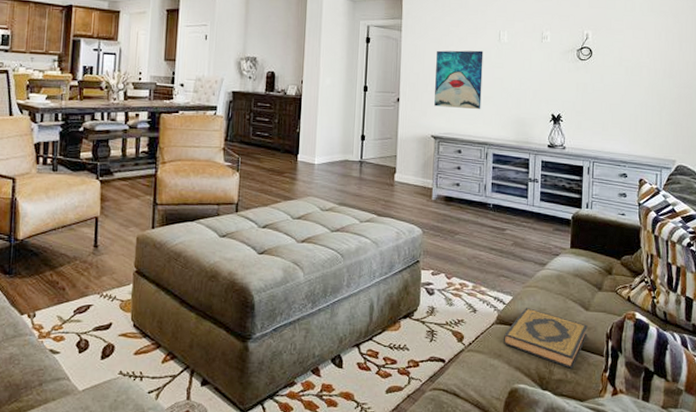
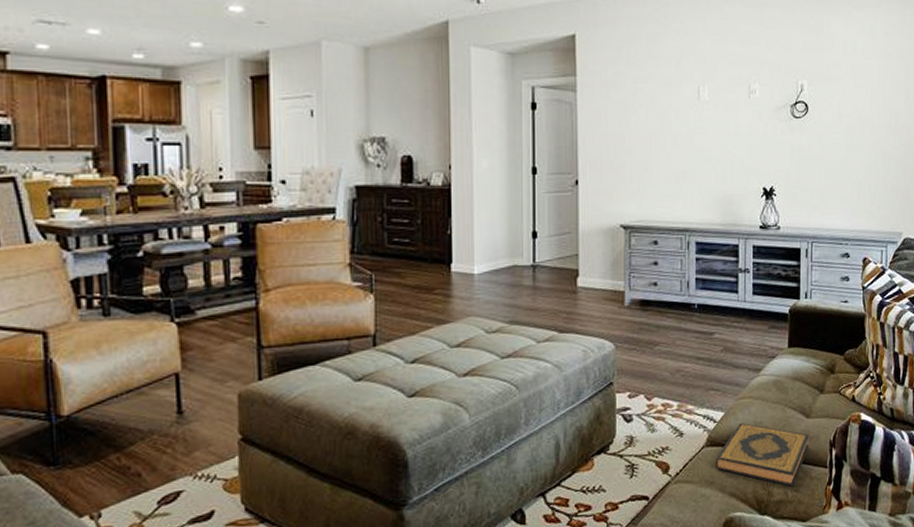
wall art: present [434,50,484,110] -> none [622,112,680,189]

